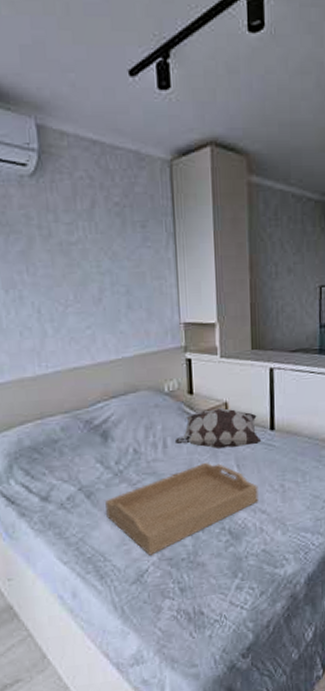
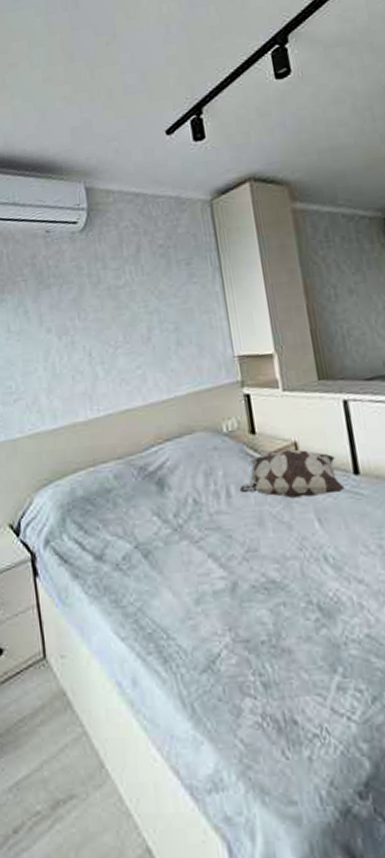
serving tray: present [105,462,258,555] -> none [165,515,352,635]

